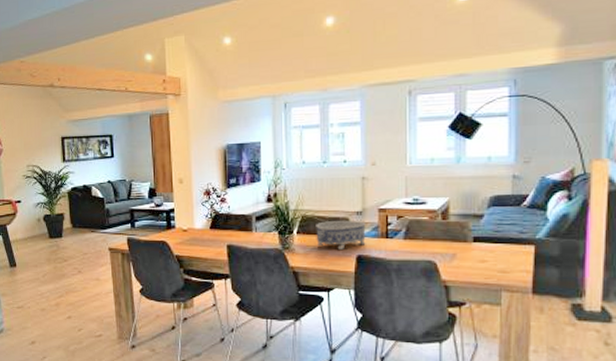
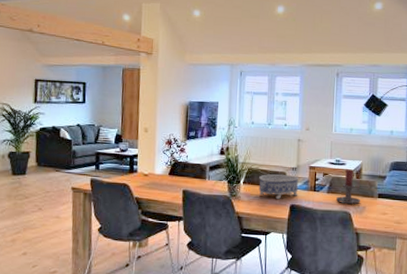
candle holder: none [416,209,450,252] -> present [336,169,361,205]

